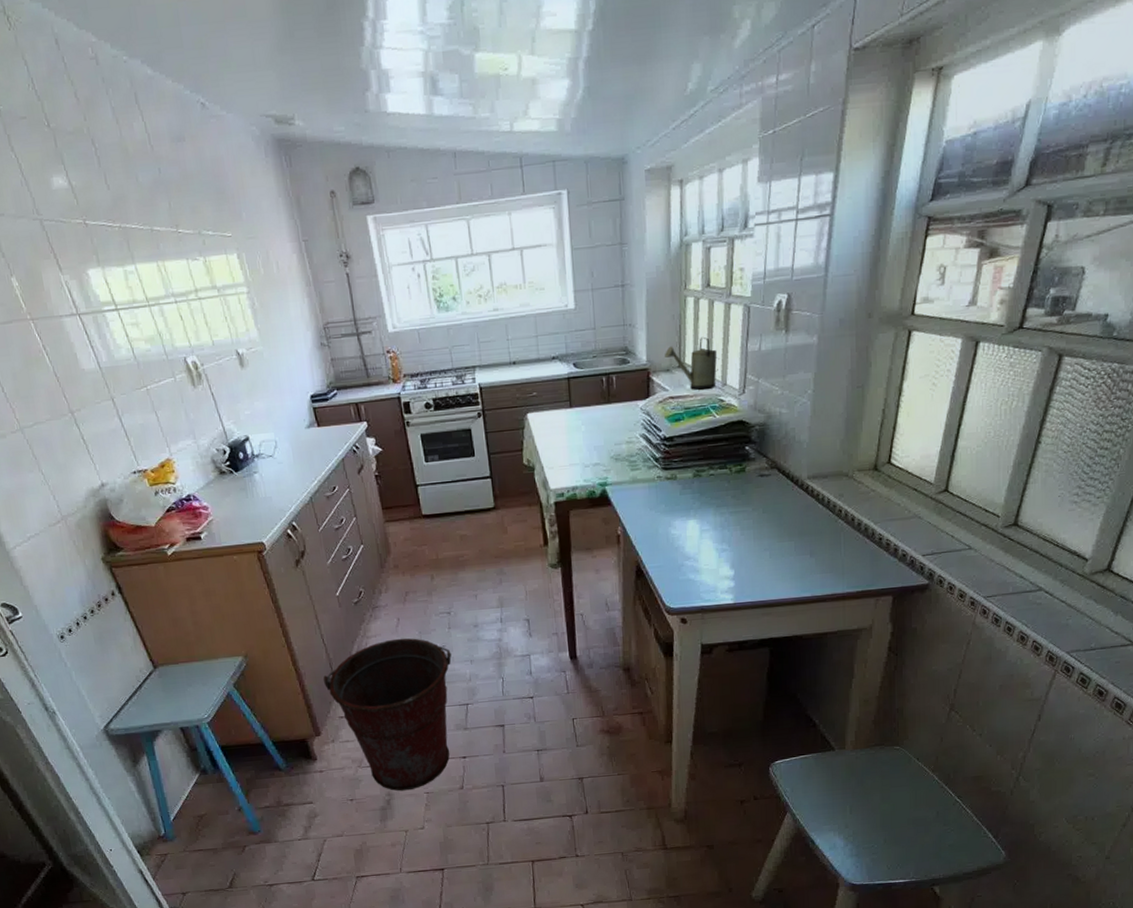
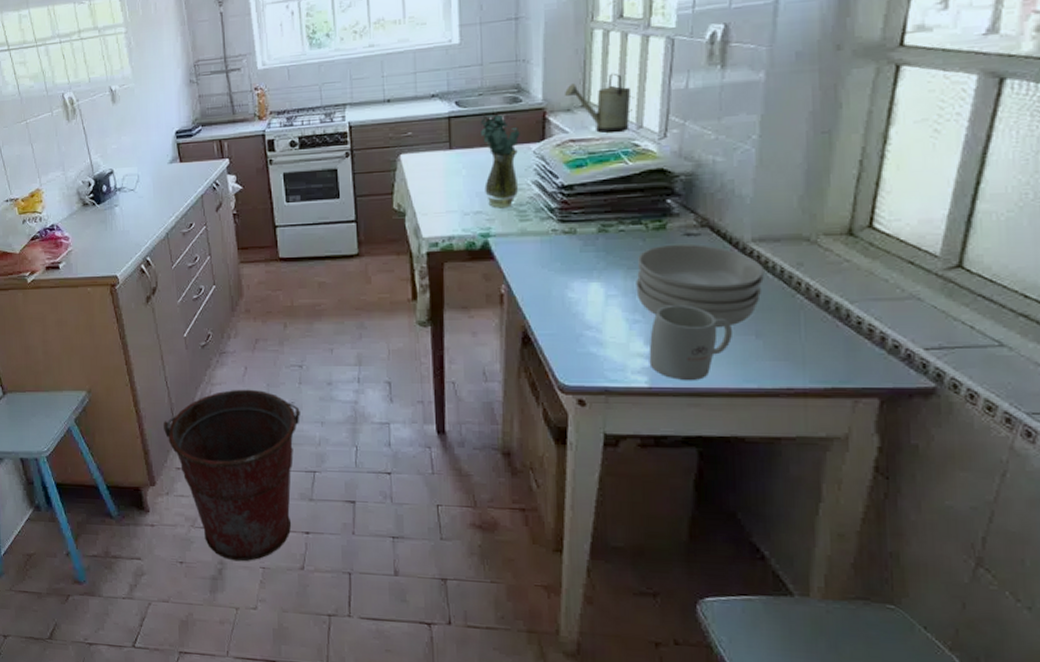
vase: none [595,373,630,460] -> present [480,113,520,208]
bowl: none [723,483,817,550] -> present [636,243,765,327]
mug: none [733,534,793,596] -> present [649,305,732,381]

